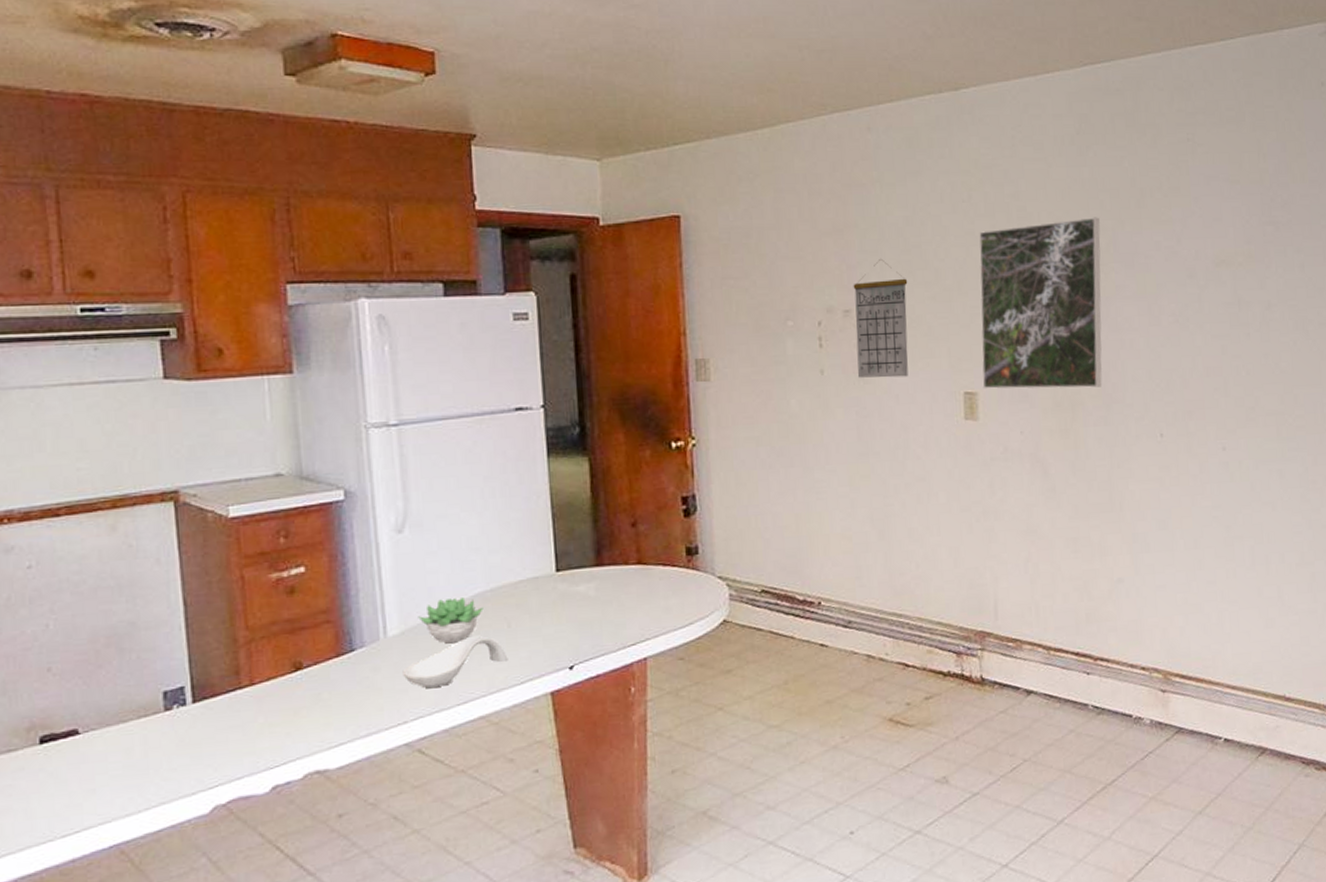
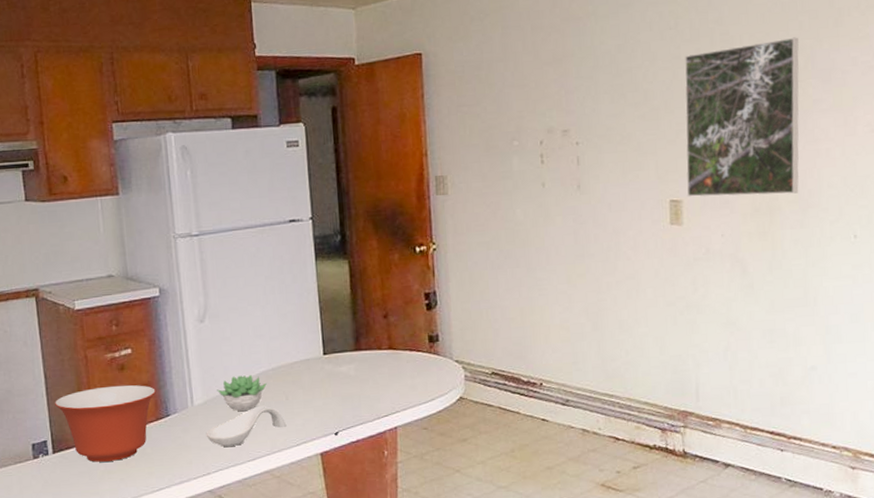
mixing bowl: none [197,612,337,713] -> present [55,385,156,462]
calendar: present [853,258,908,378] -> none [570,83,620,189]

